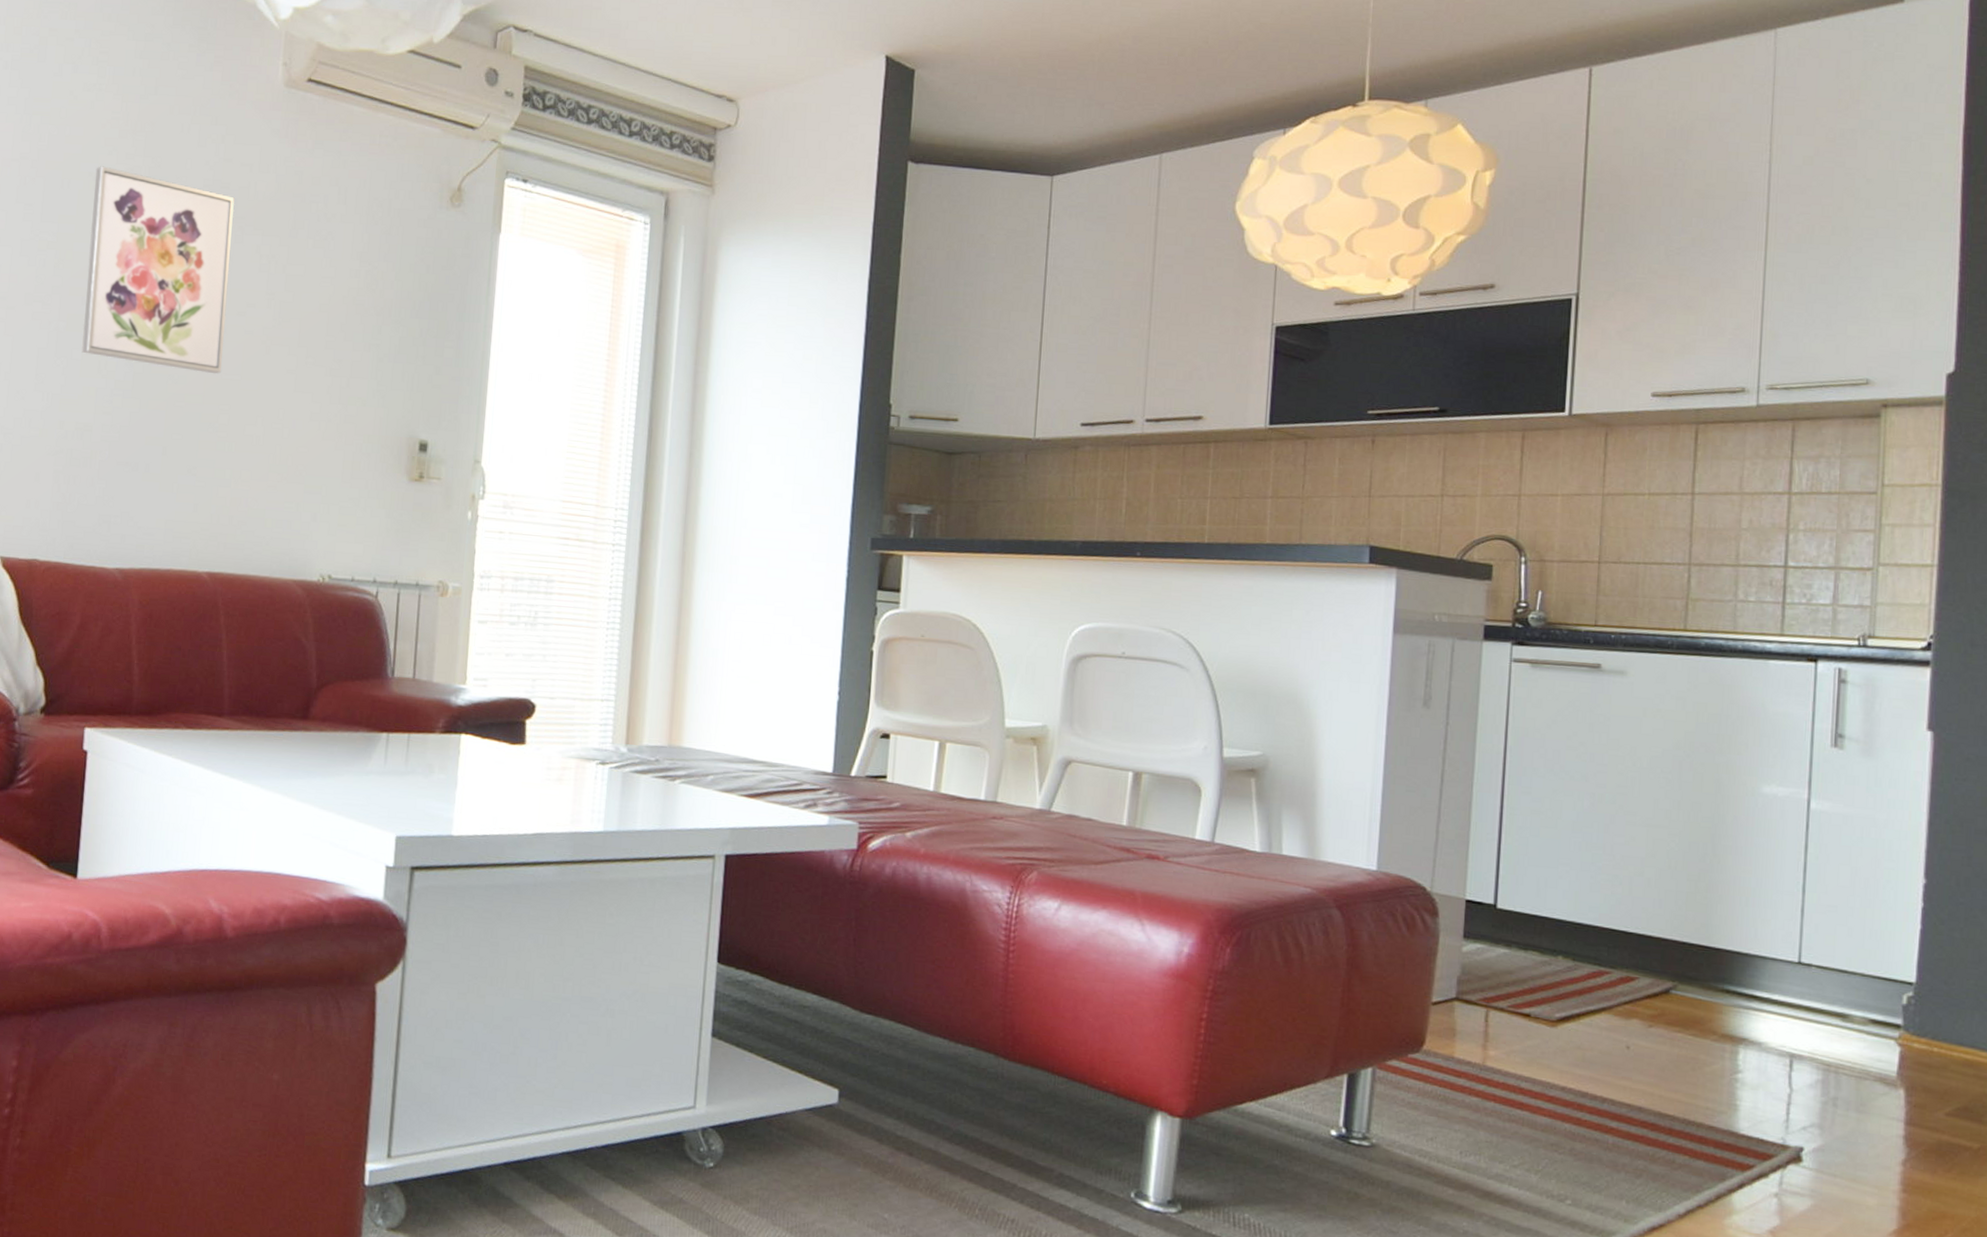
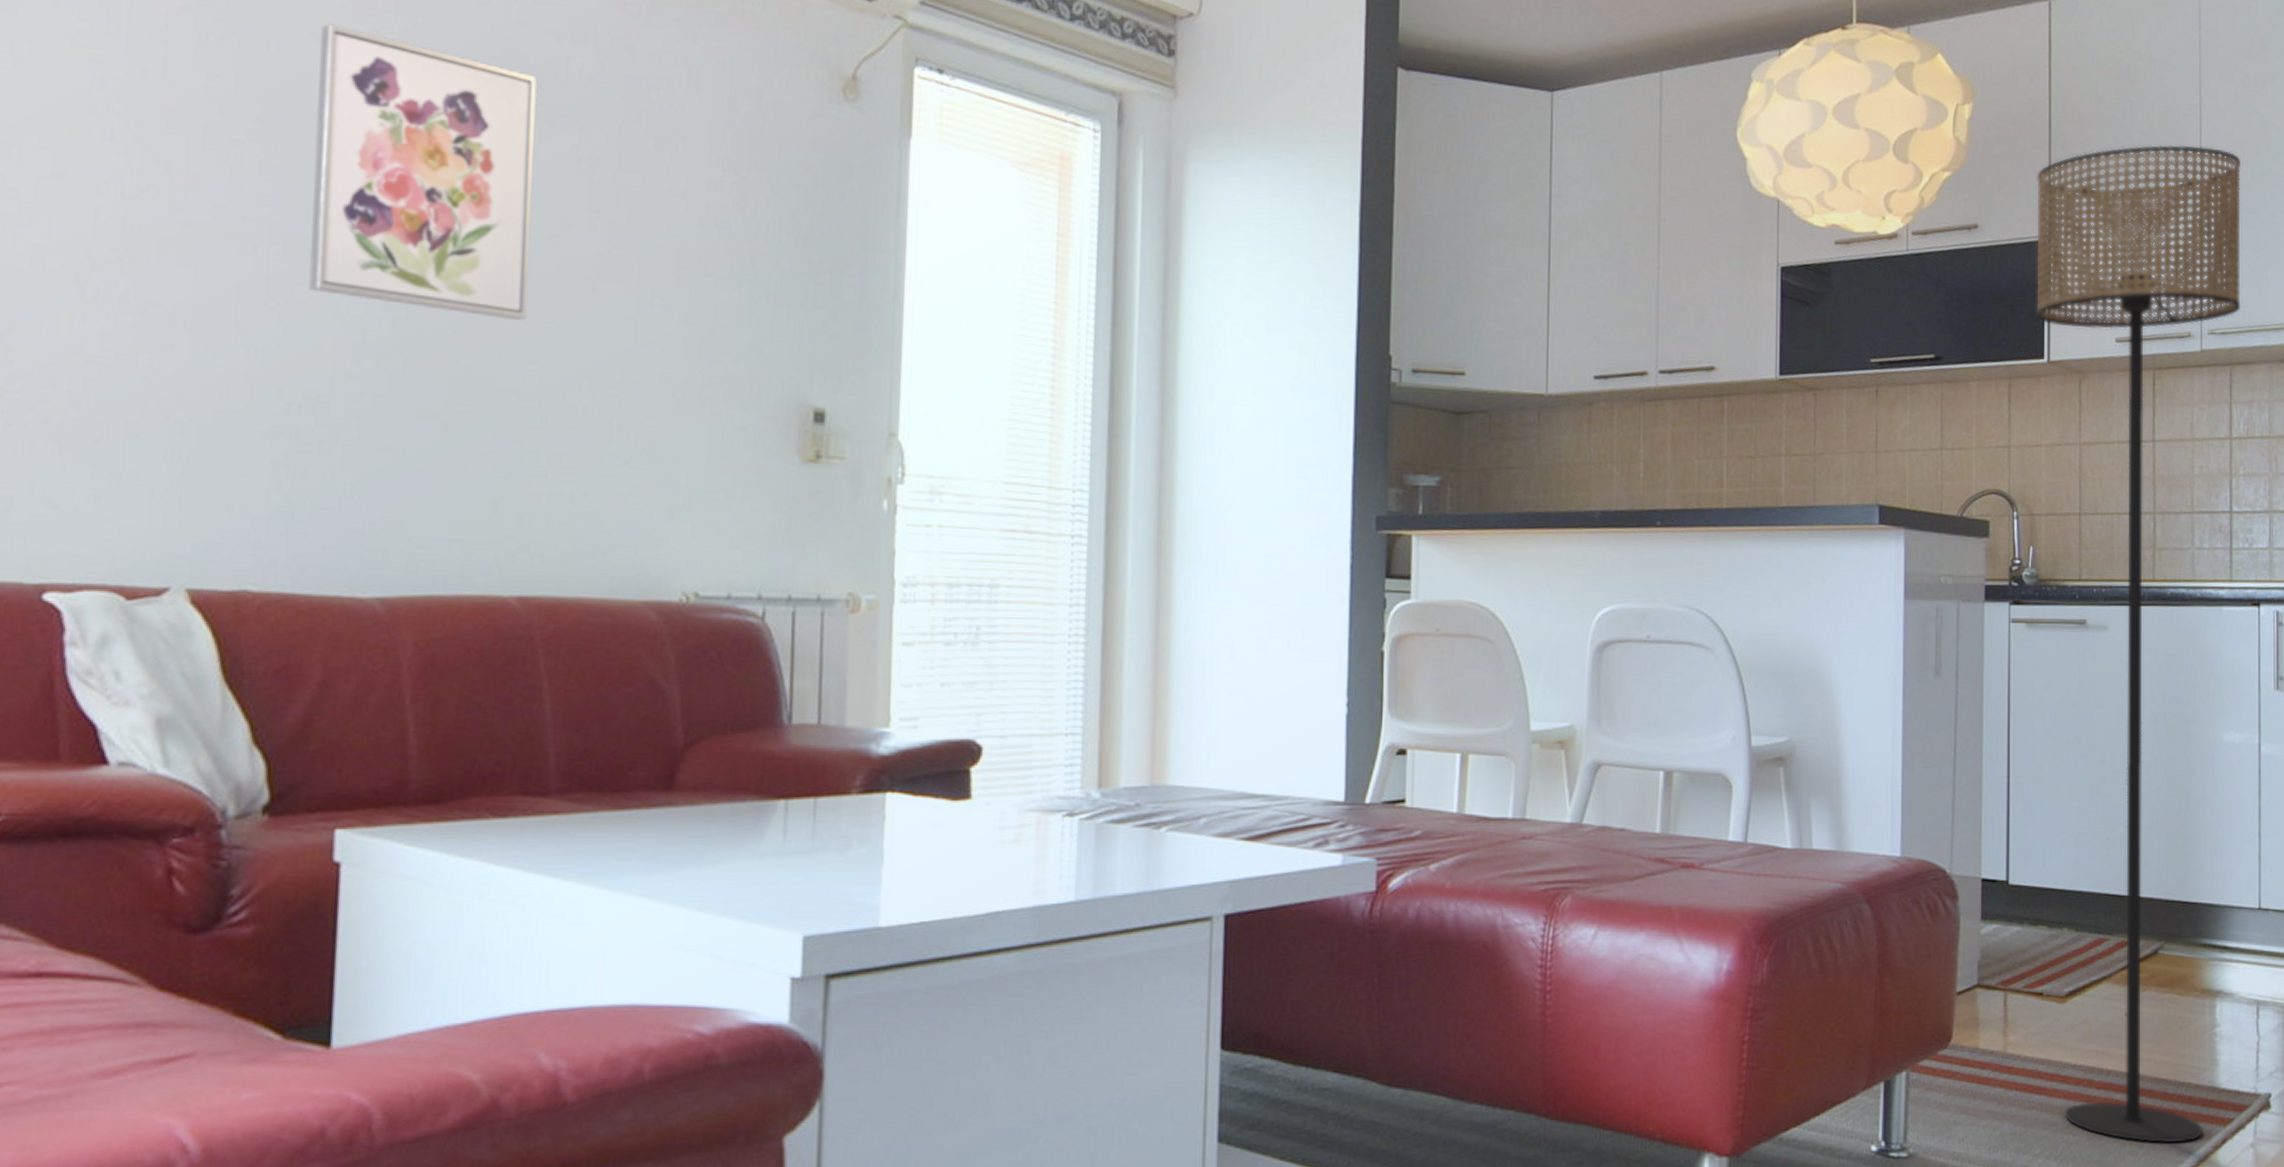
floor lamp: none [1550,201,1820,1181] -> present [2035,144,2242,1144]

